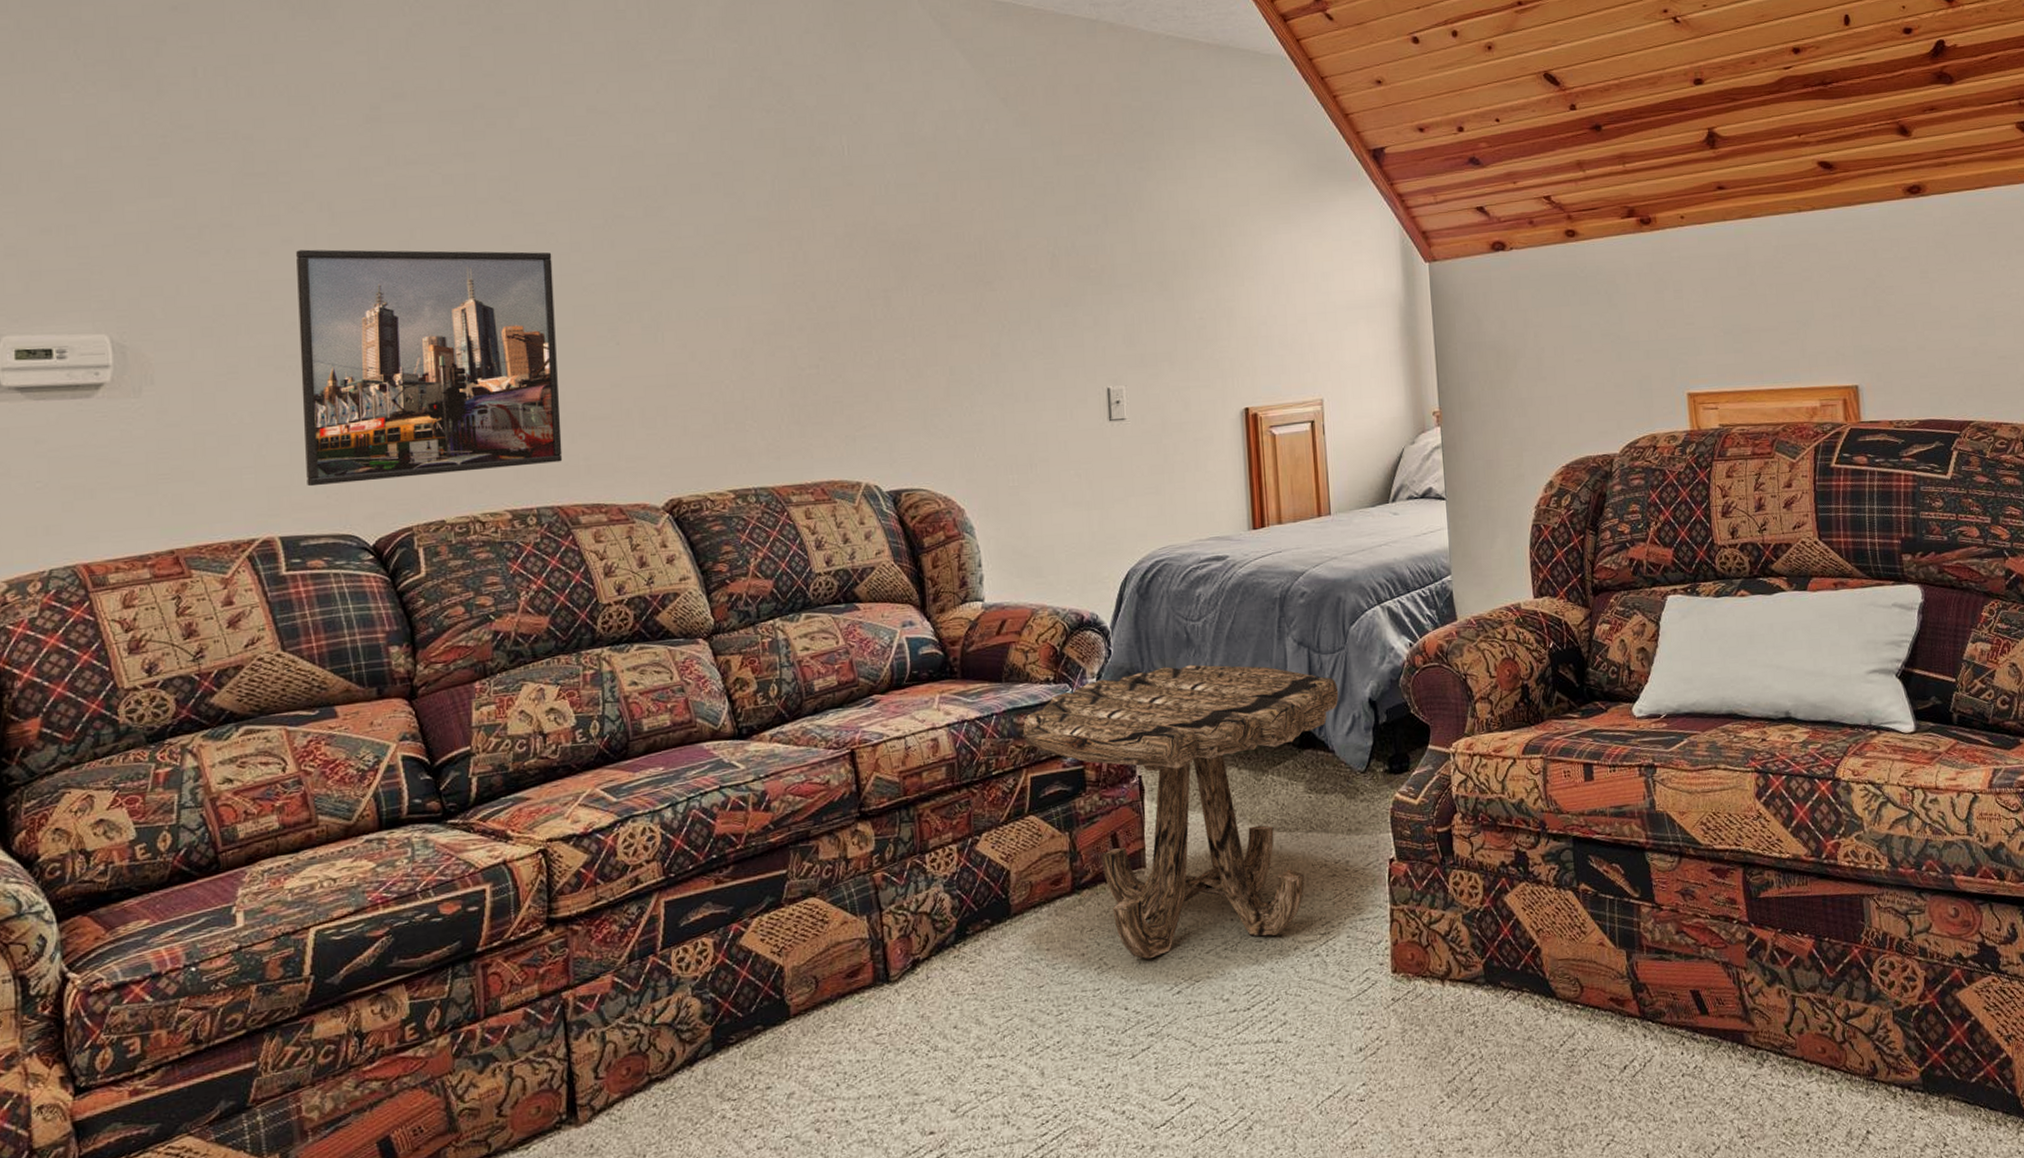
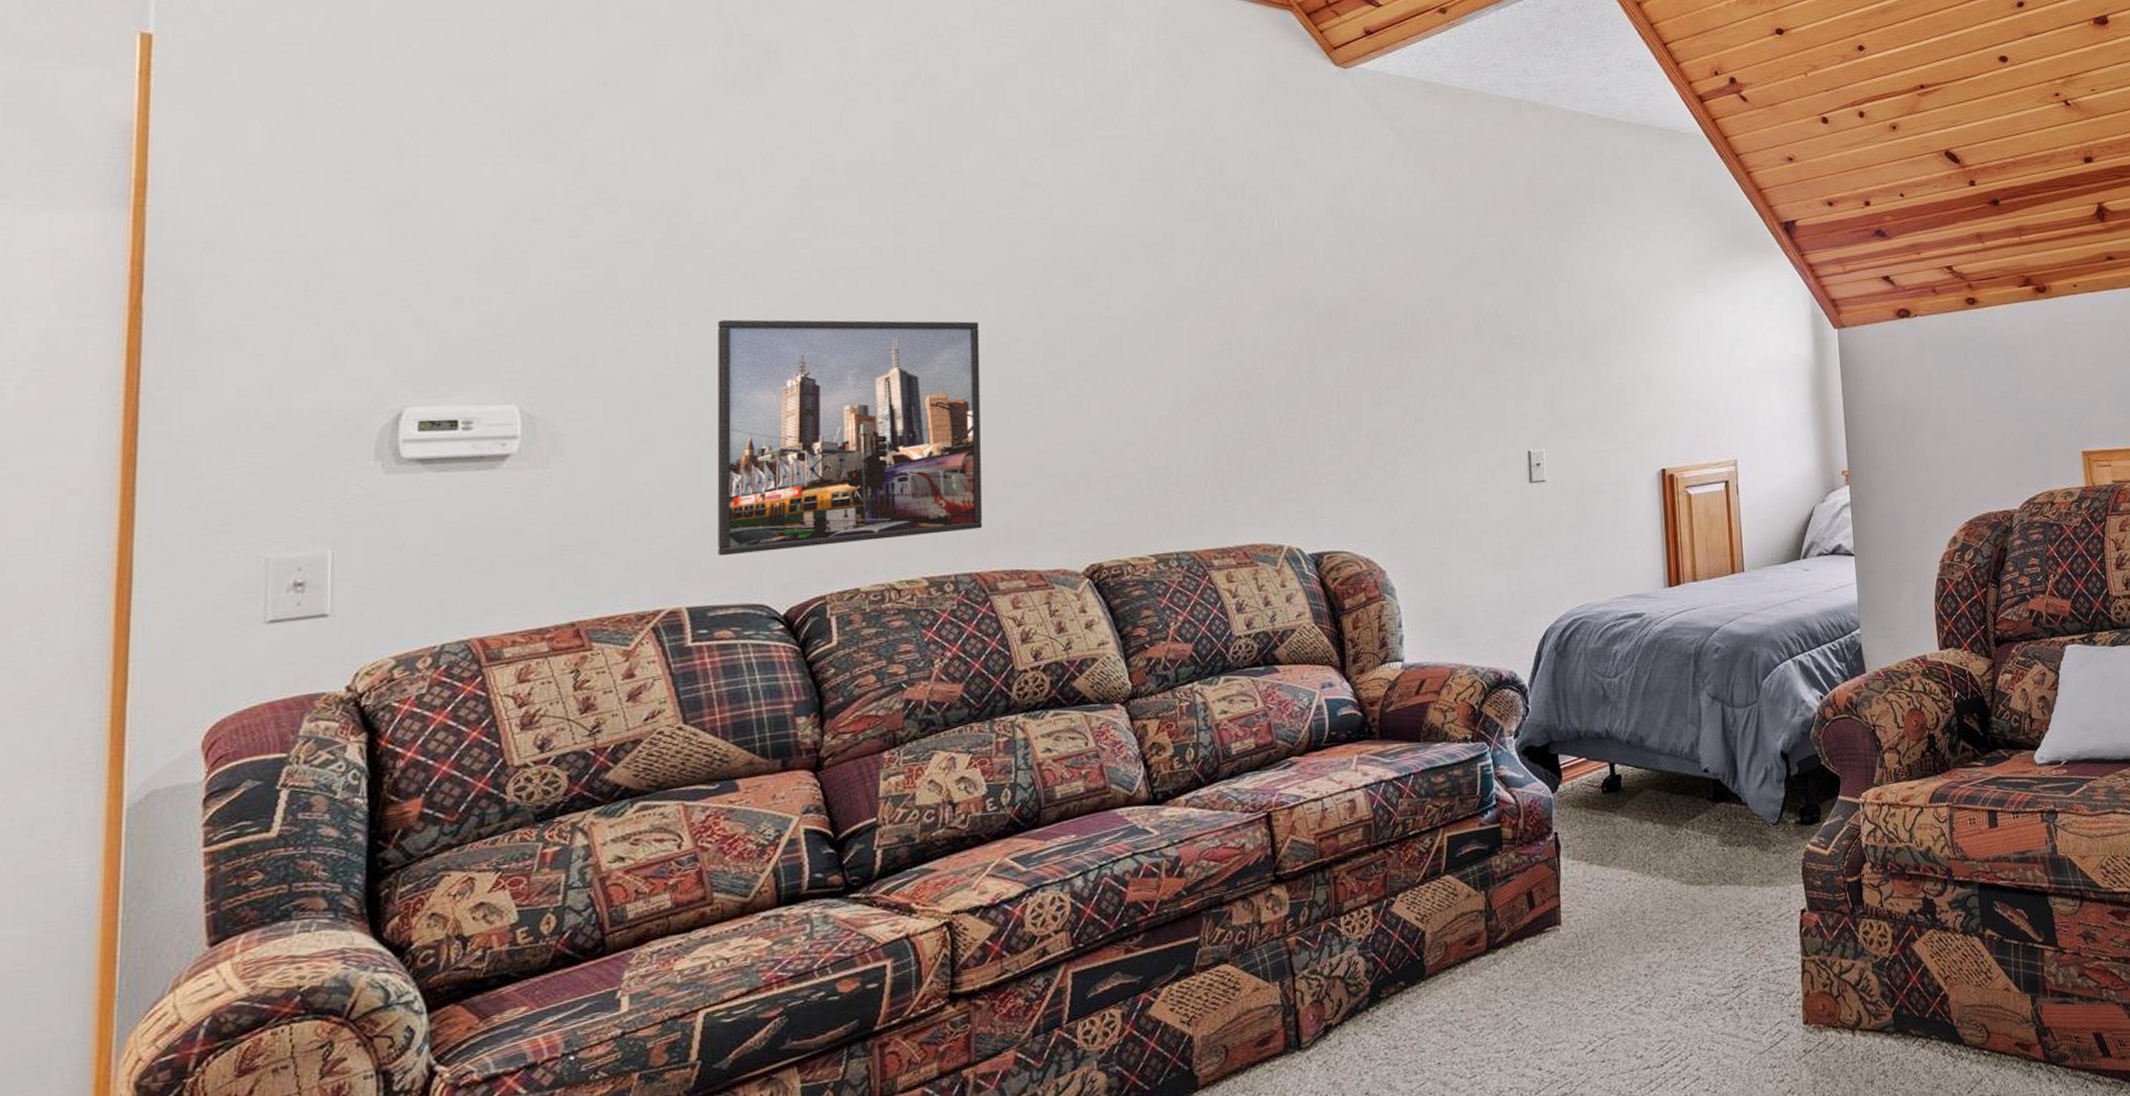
side table: present [1022,664,1339,959] -> none [1440,720,1752,1018]

